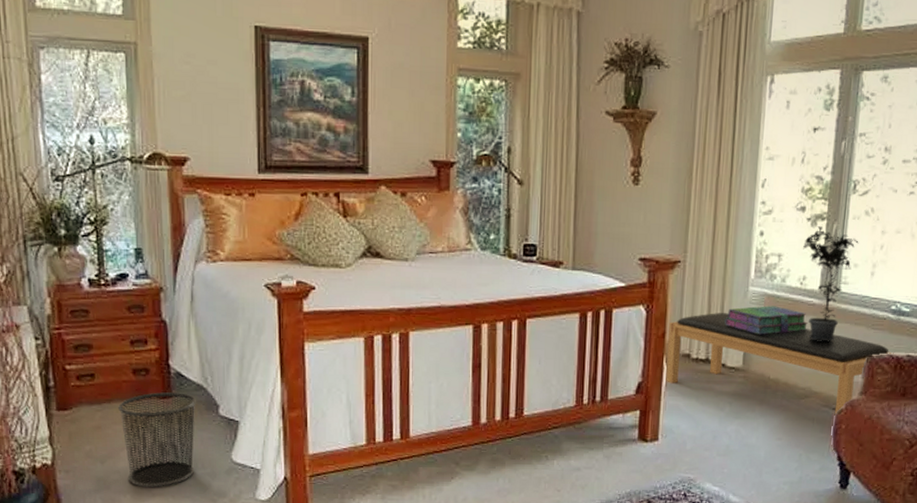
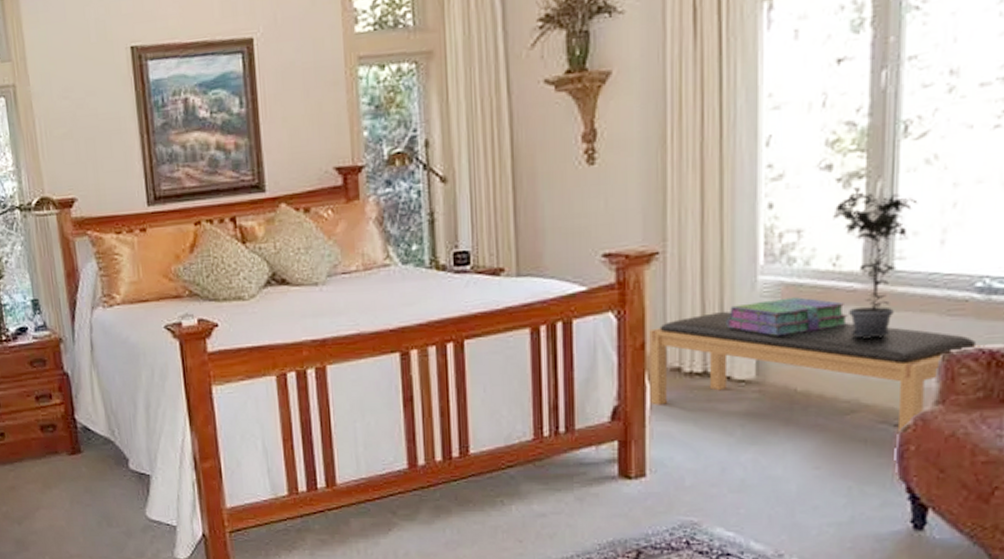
waste bin: present [117,392,197,487] -> none [29,448,110,548]

